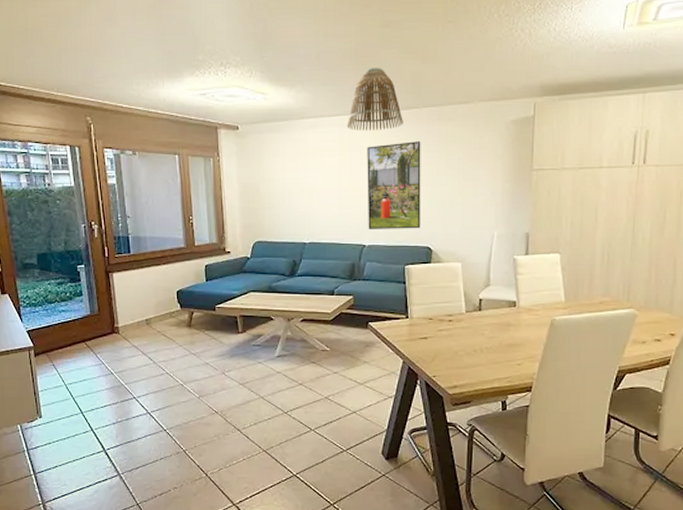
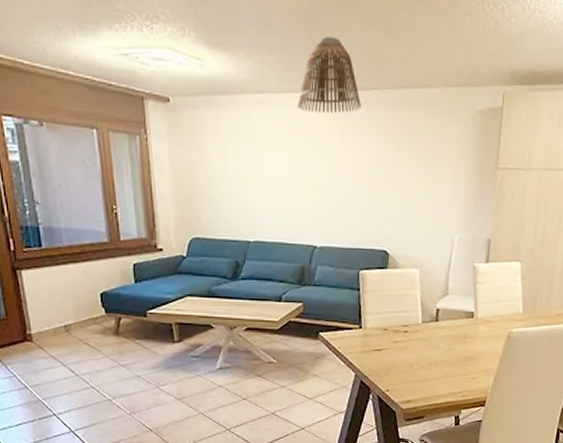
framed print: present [367,141,421,229] -> none [319,128,380,230]

